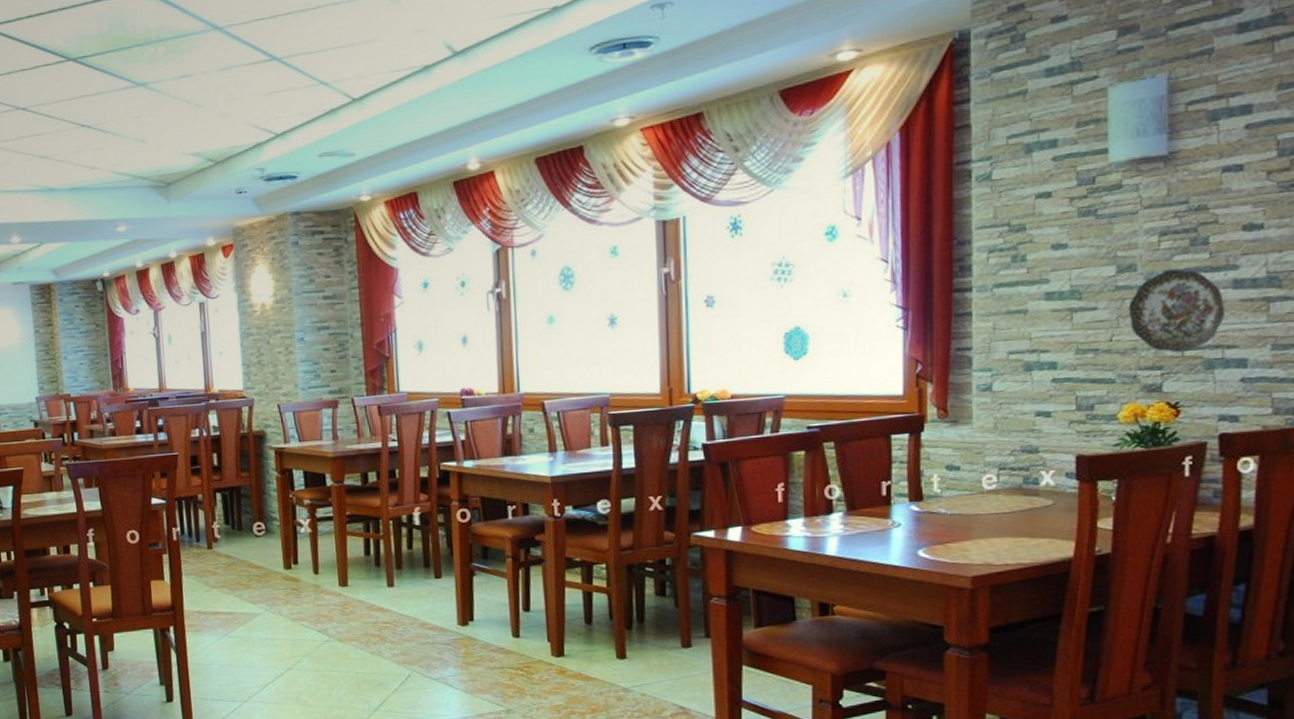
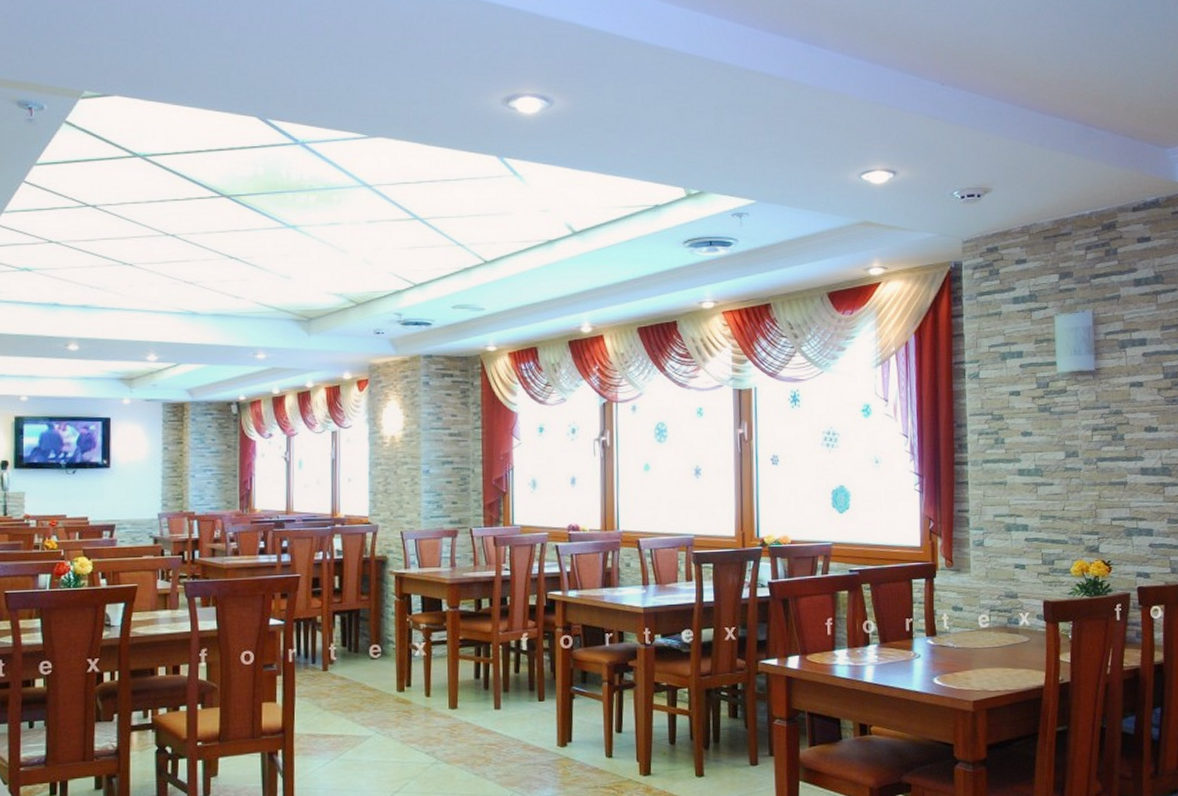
decorative plate: present [1128,269,1226,353] -> none [1074,458,1137,523]

